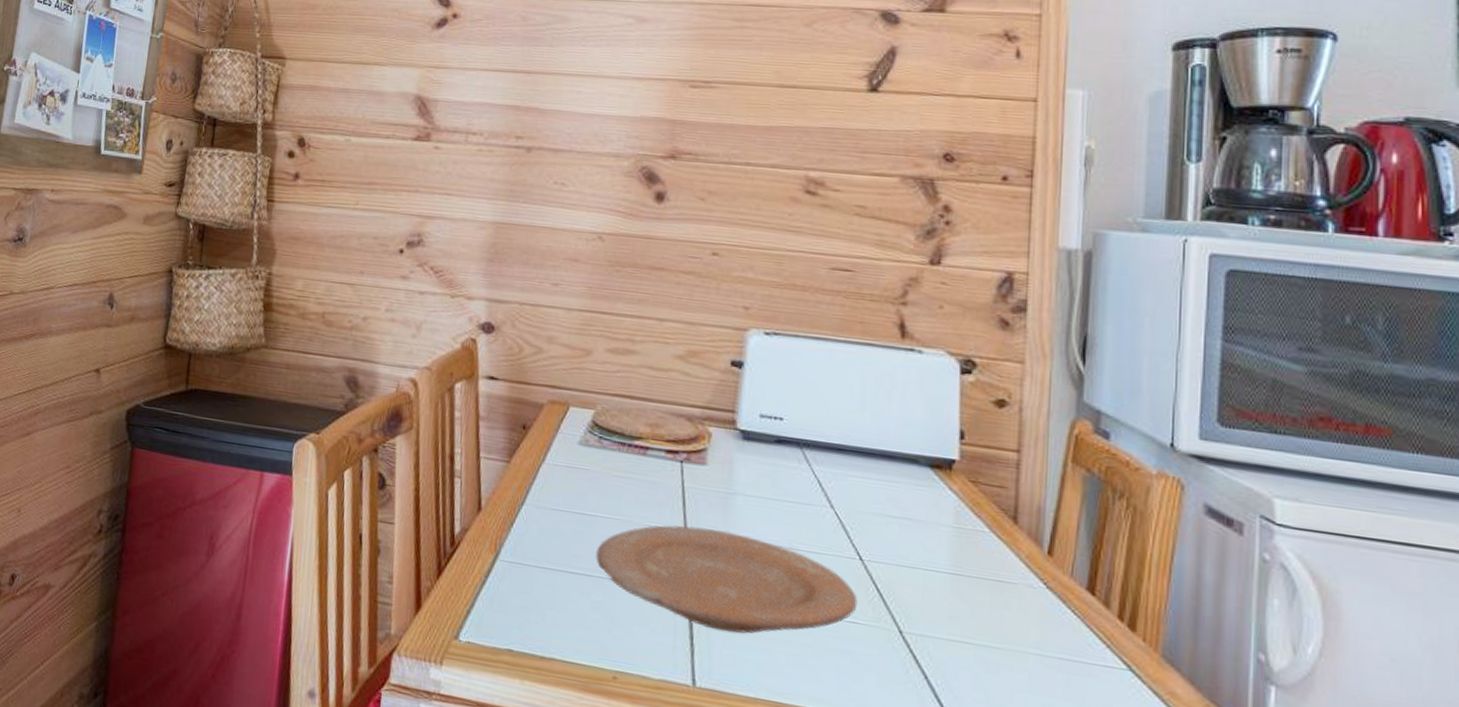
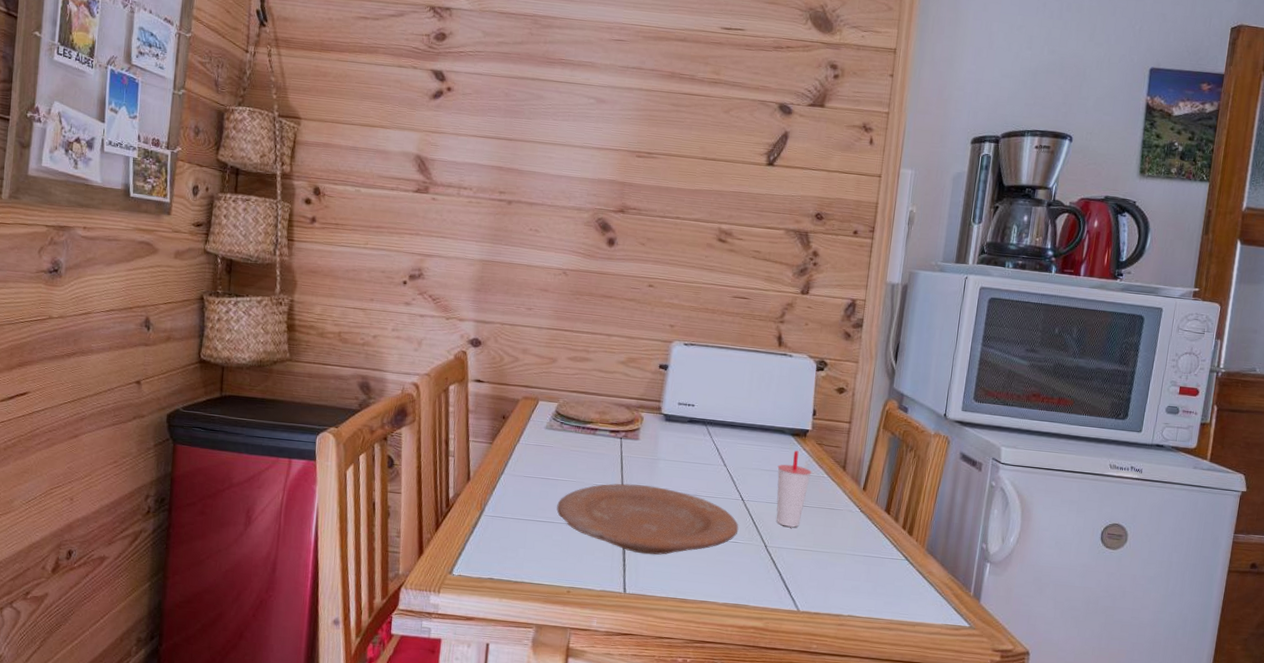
cup: none [911,489,964,606] -> present [776,450,812,527]

